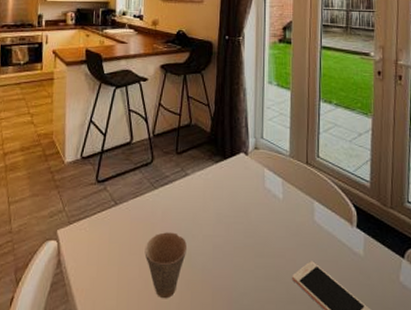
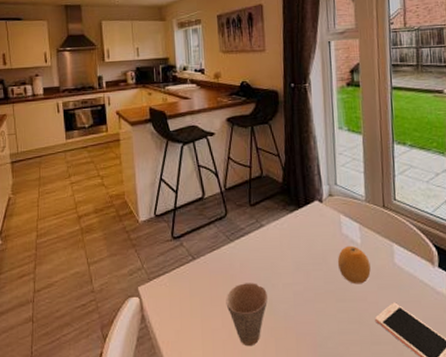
fruit: none [258,200,291,240] -> present [337,245,371,285]

